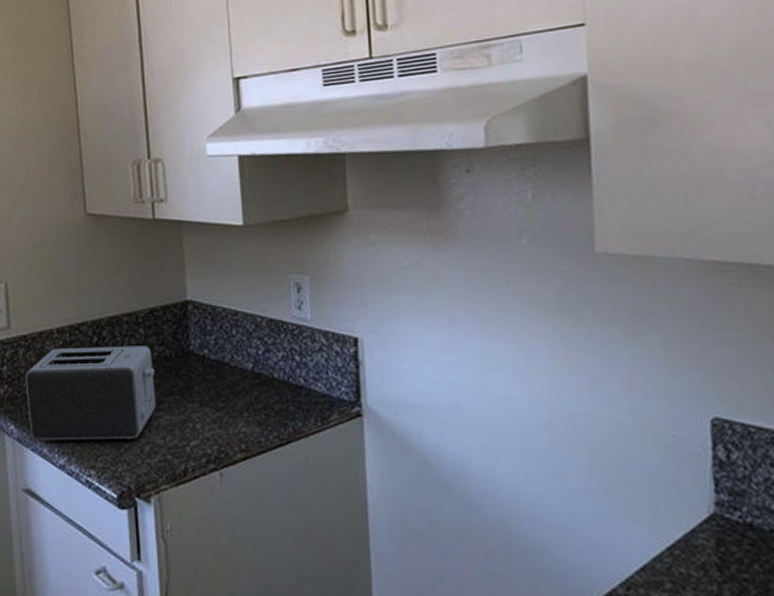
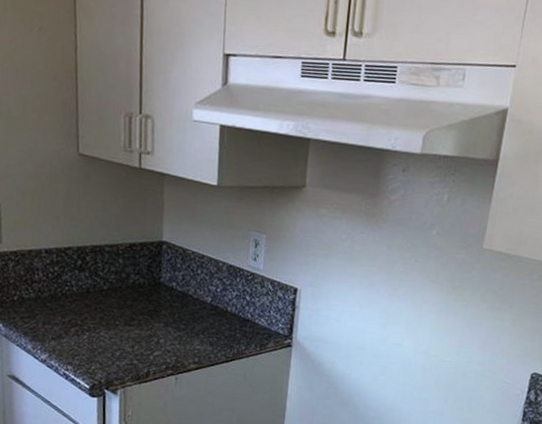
toaster: present [25,345,156,442] -> none [13,266,130,346]

